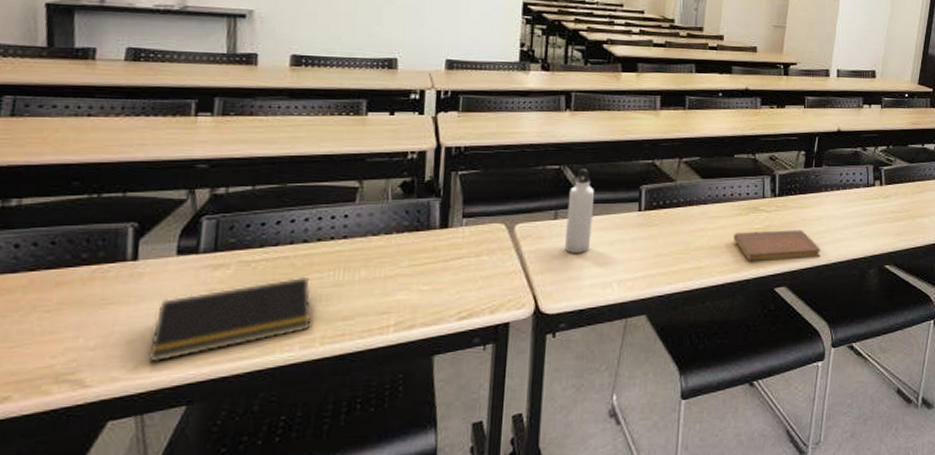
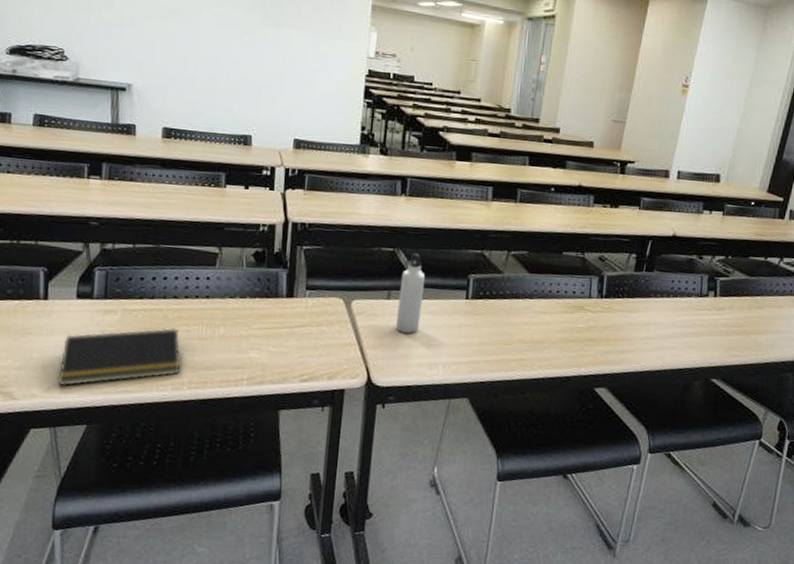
notebook: present [734,230,821,262] -> none [557,330,645,364]

